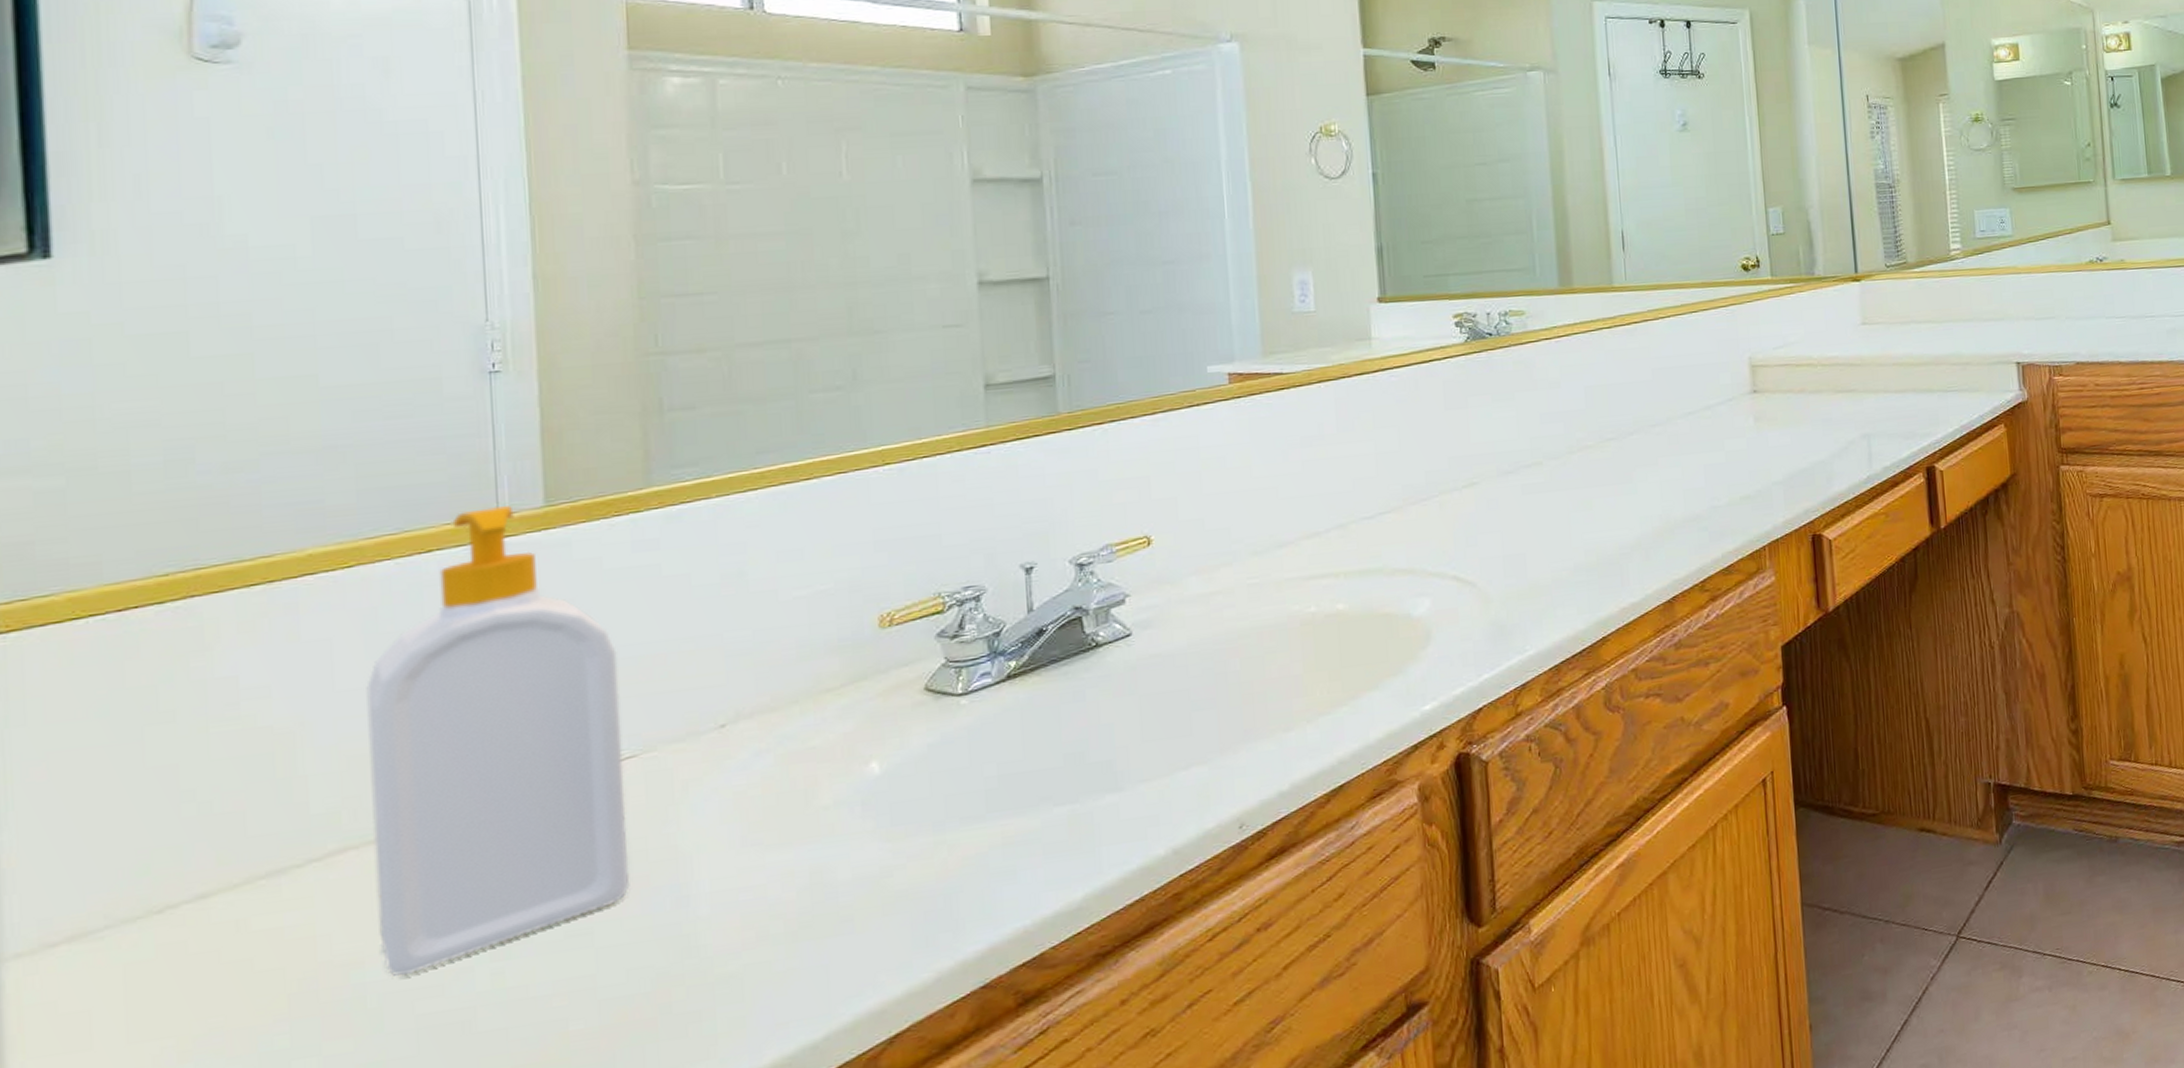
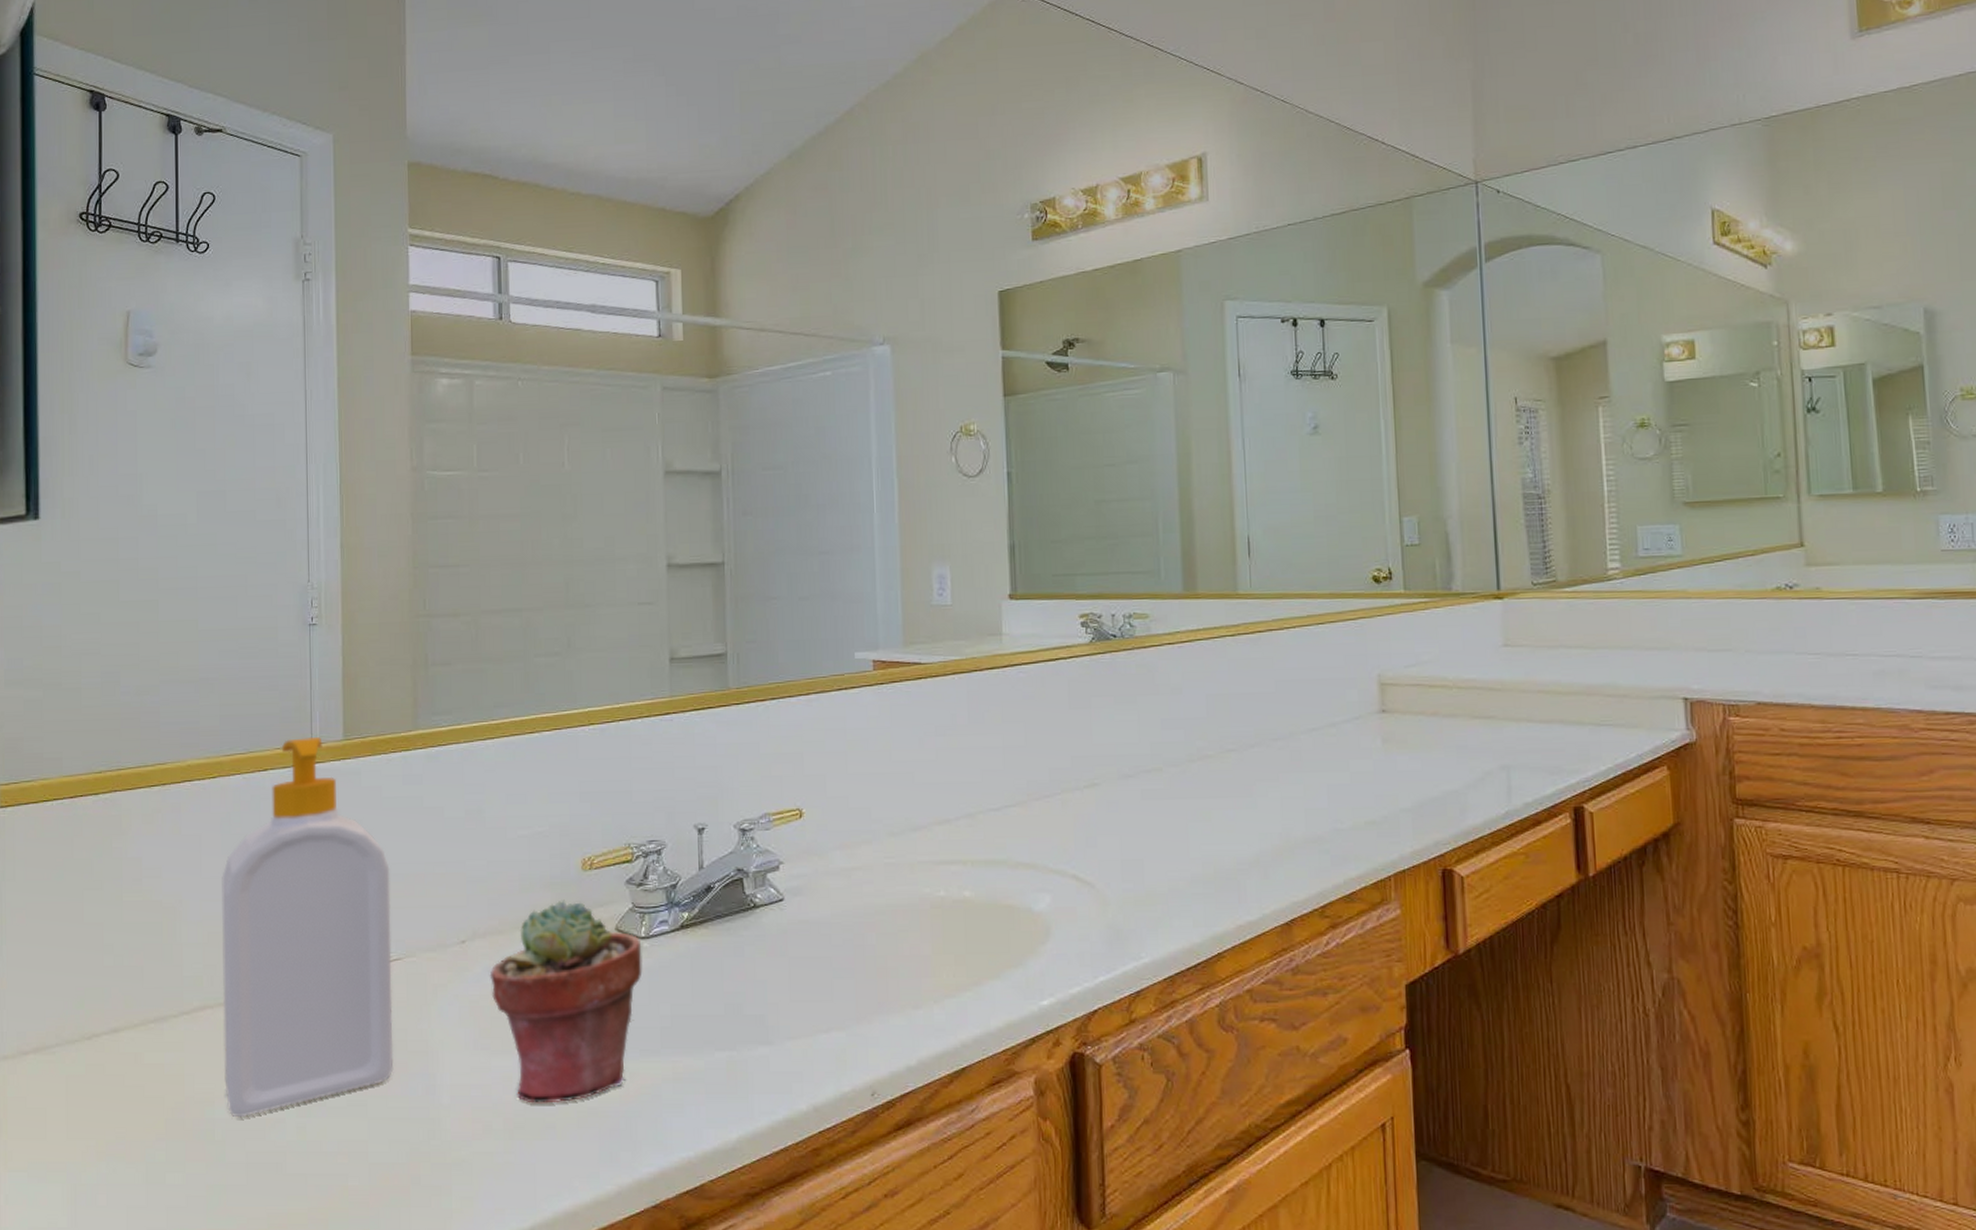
potted succulent: none [759,663,961,898] -> present [489,899,643,1104]

